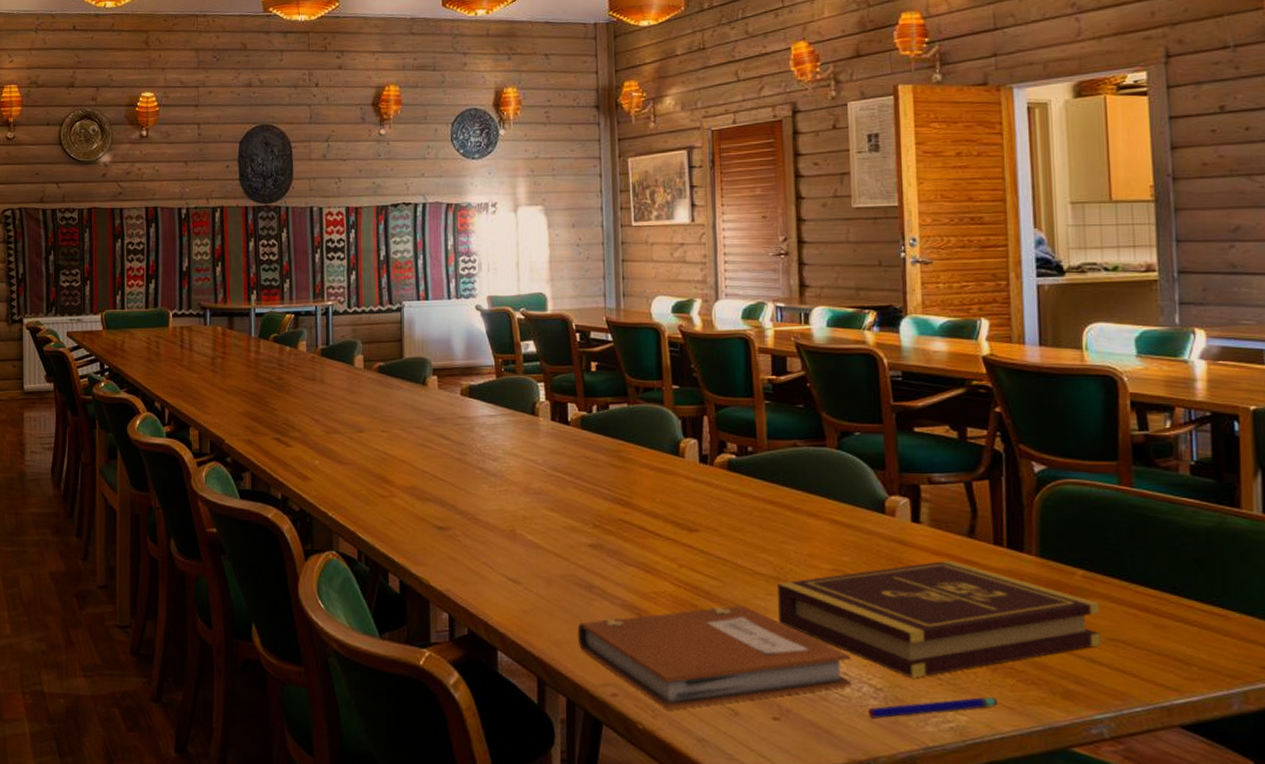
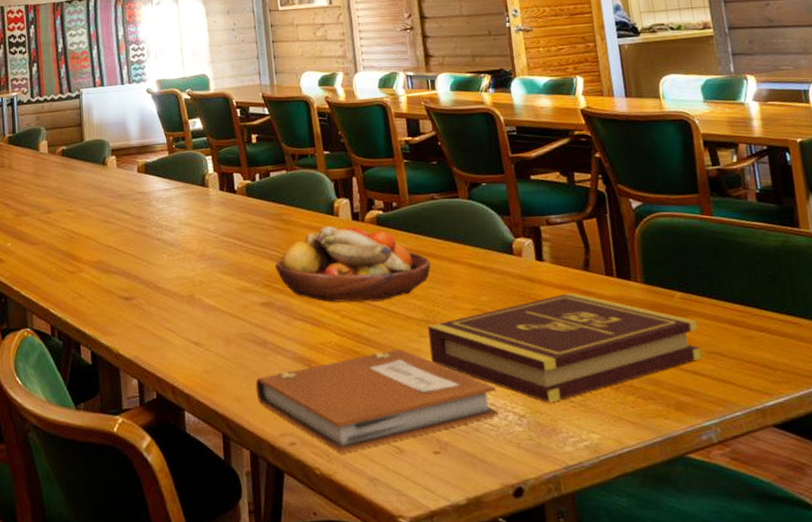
fruit bowl: none [608,468,787,553] -> present [275,226,431,303]
pen: present [868,697,997,719] -> none [515,415,622,444]

